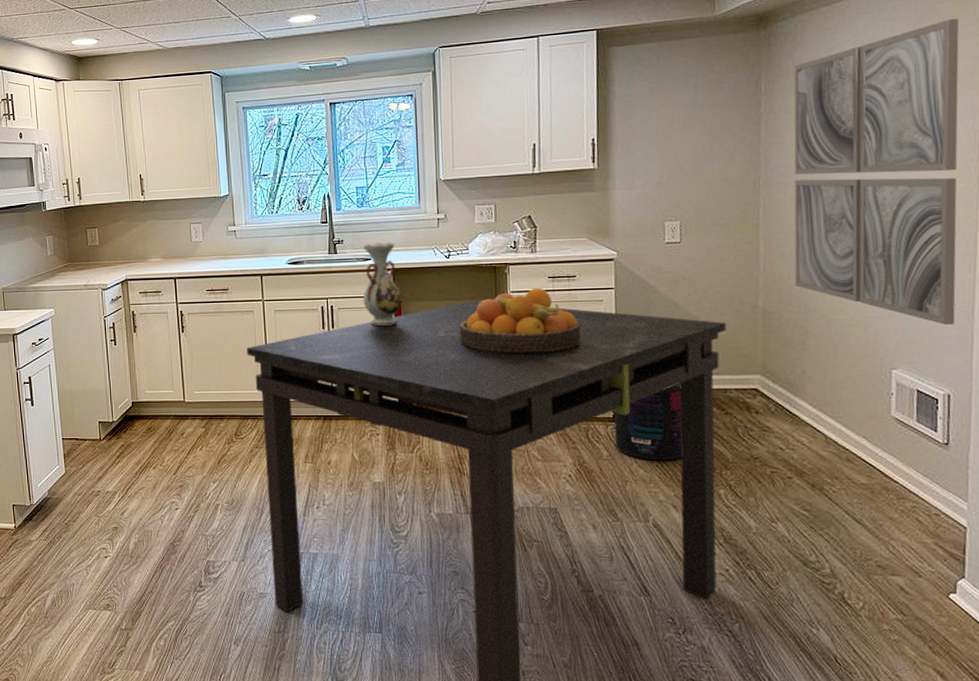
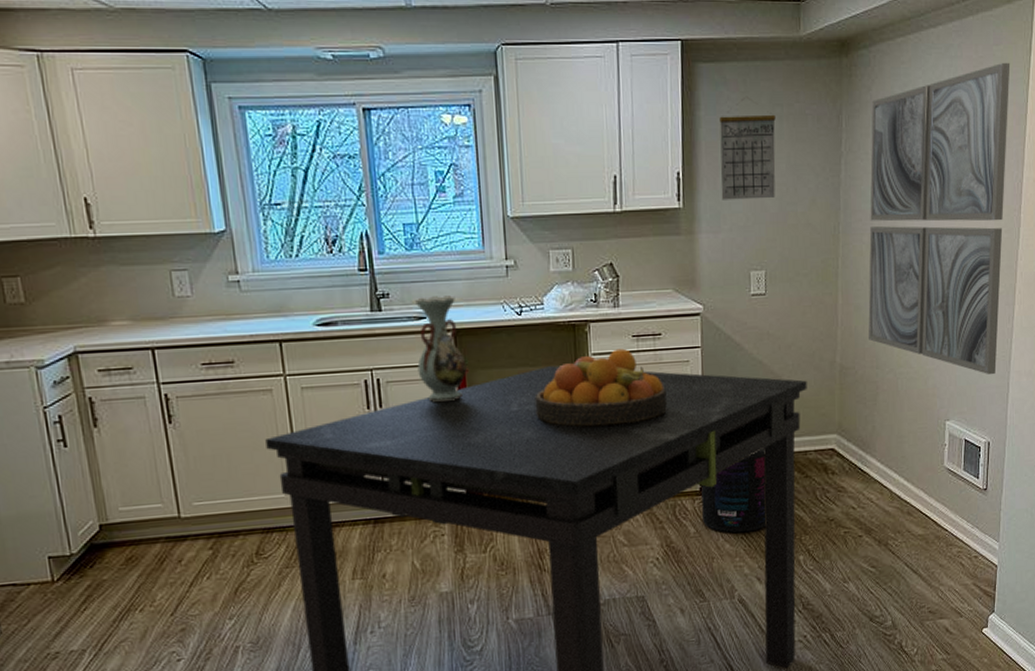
calendar: none [633,72,690,161] -> present [719,97,776,200]

